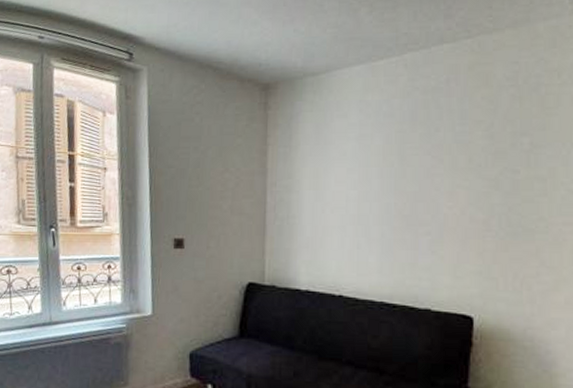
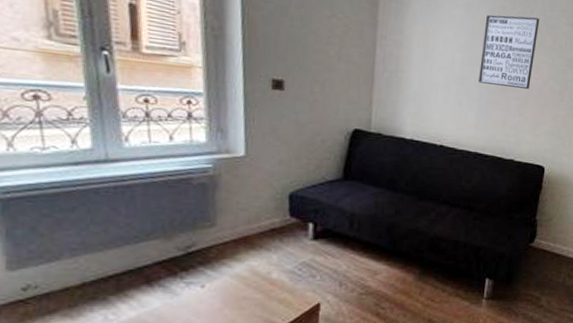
wall art: none [378,135,448,222] -> present [478,15,540,90]

